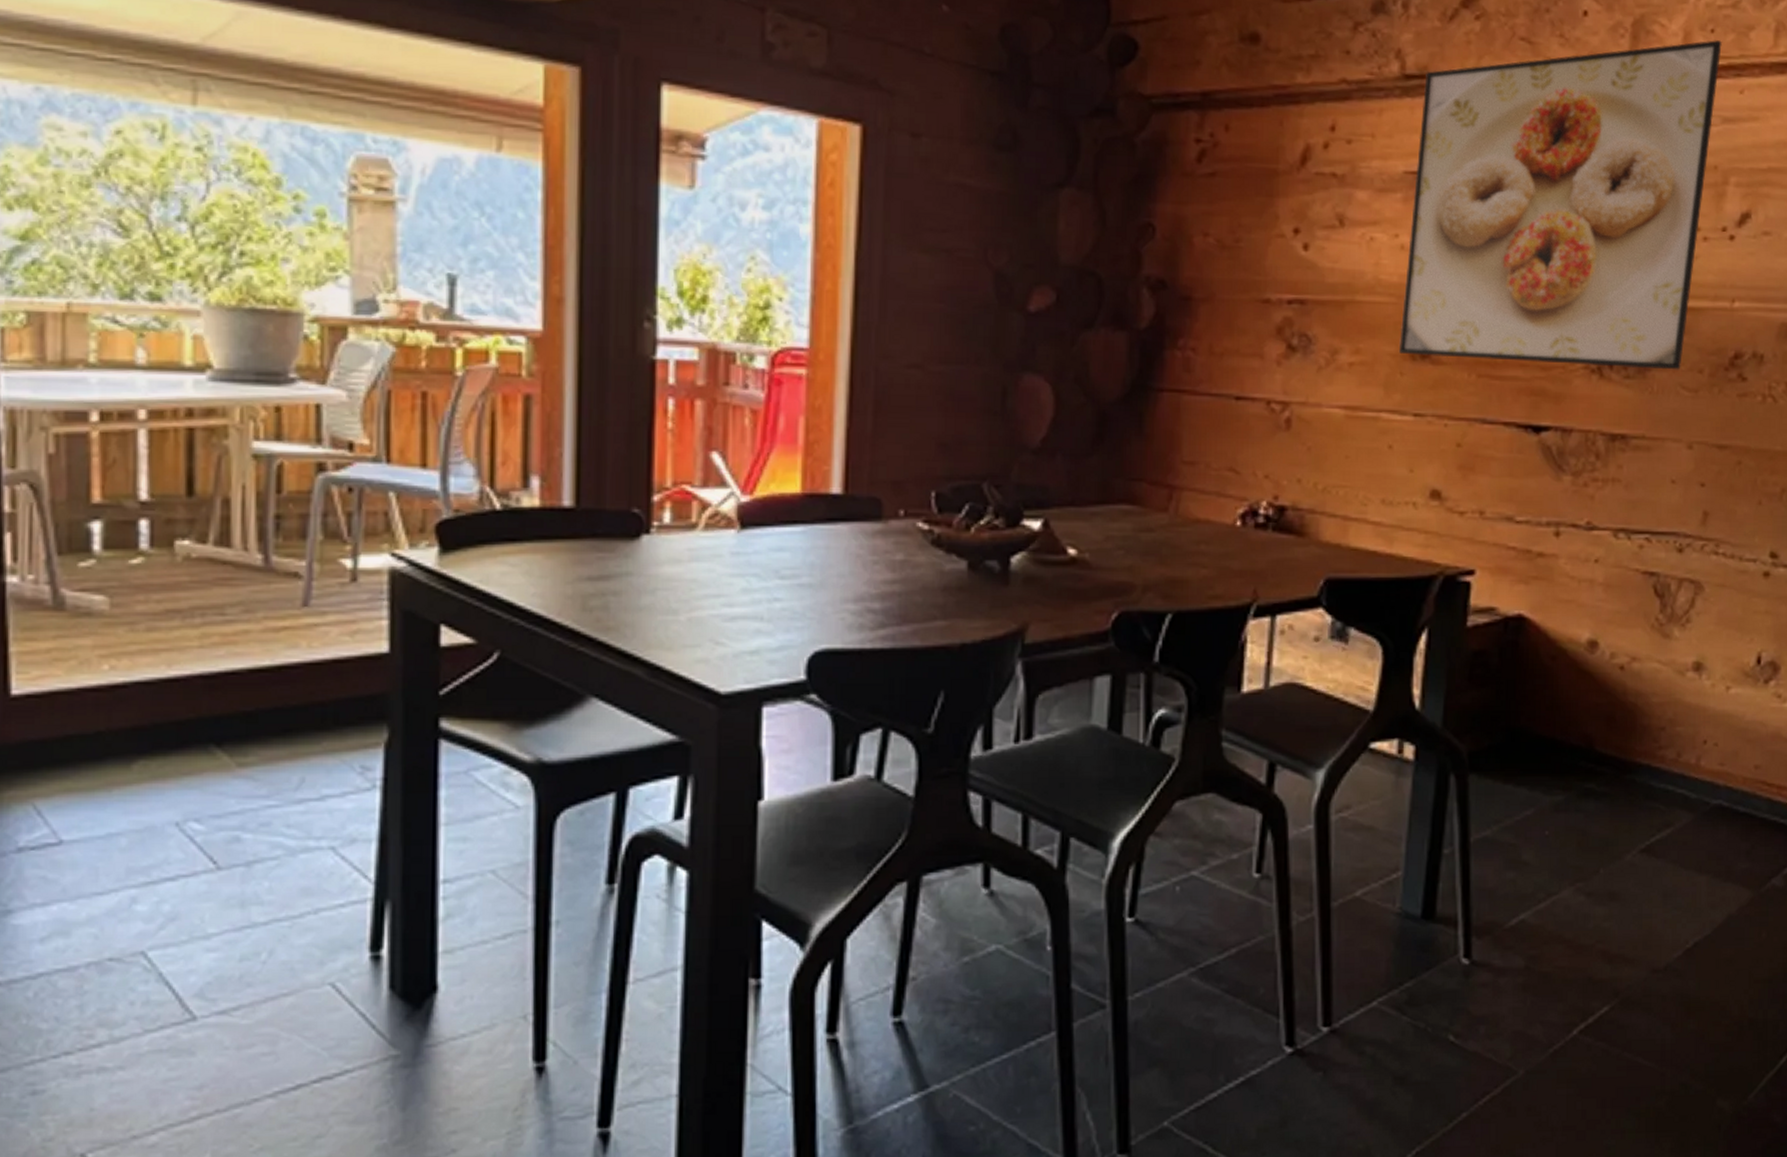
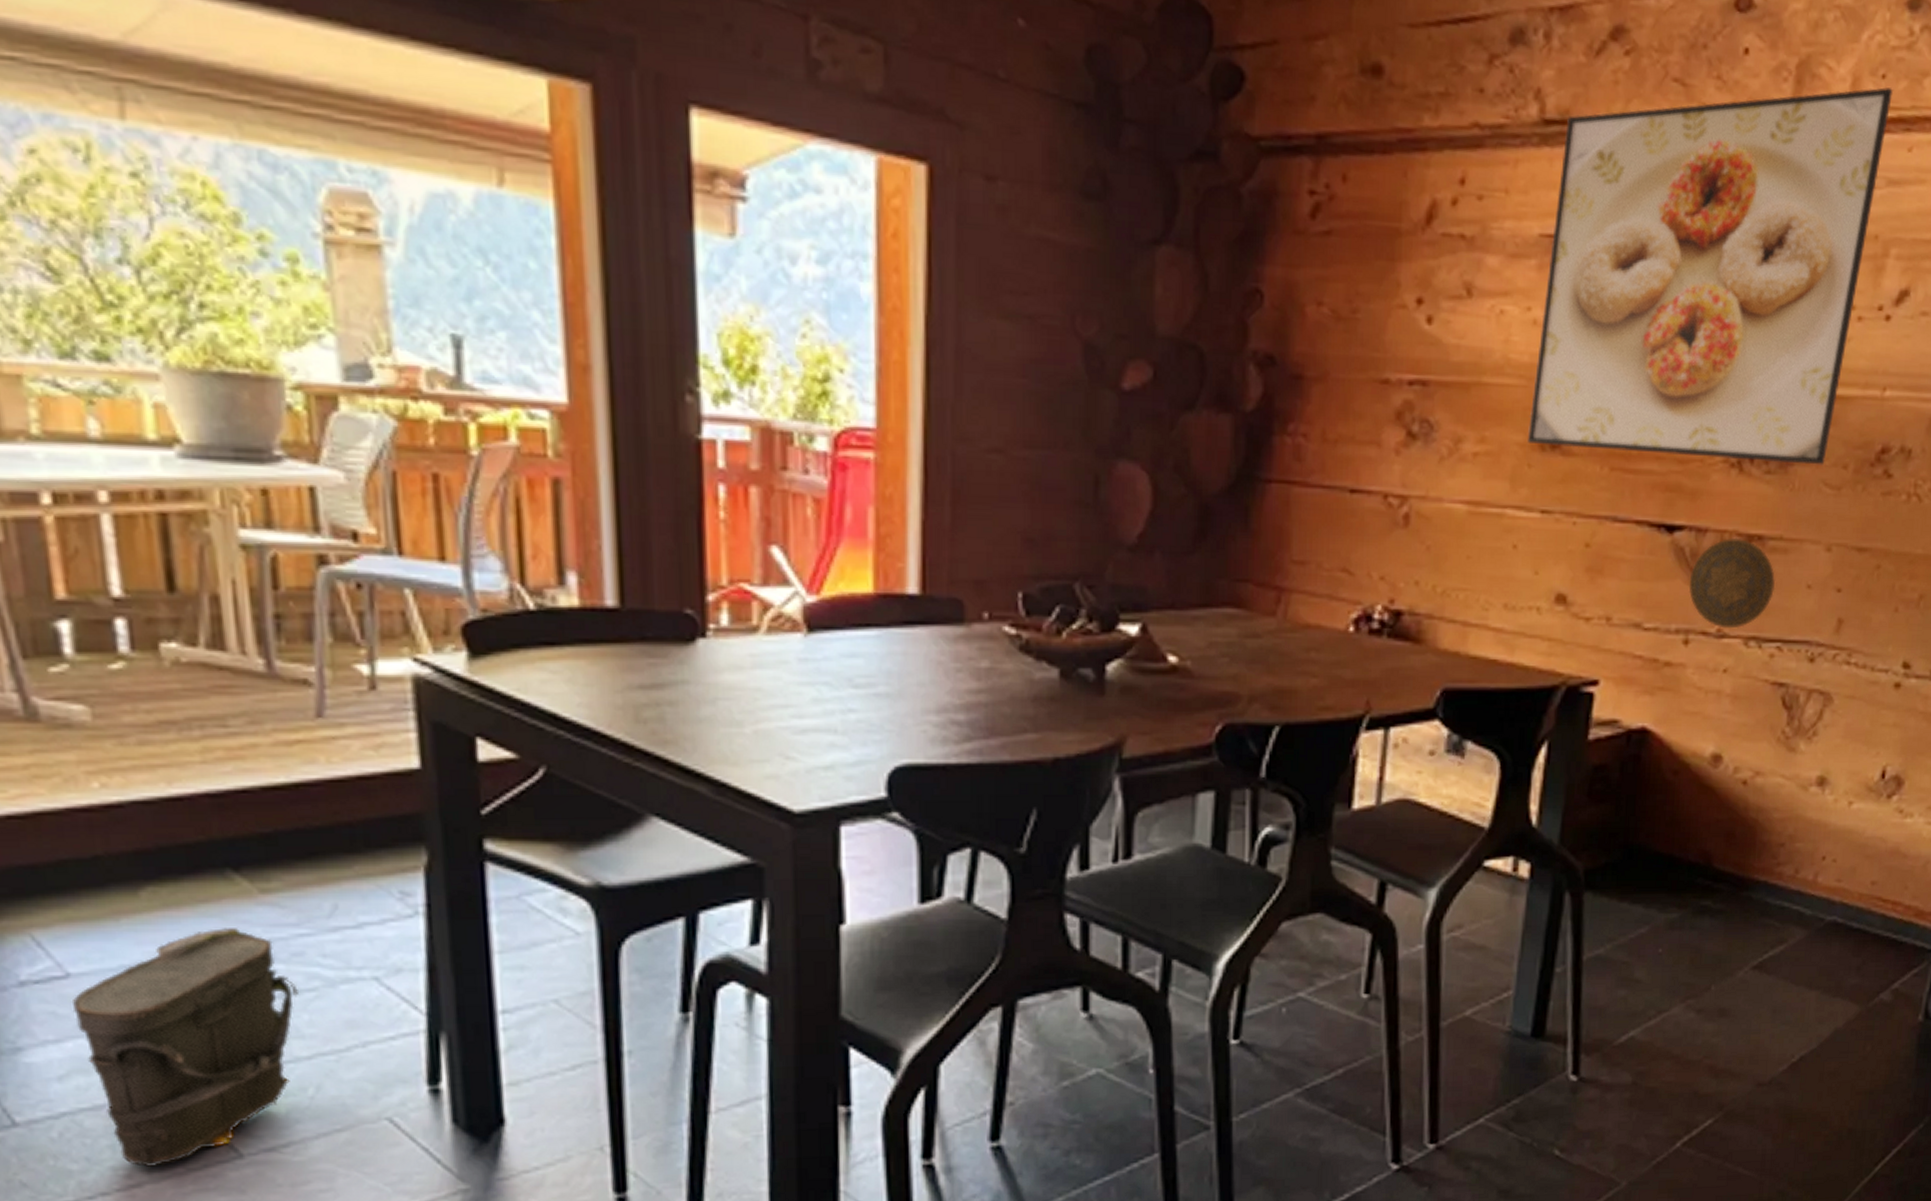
bag: none [60,799,262,1029] -> present [71,928,298,1168]
decorative plate: none [1557,437,1641,522] -> present [1688,537,1776,629]

